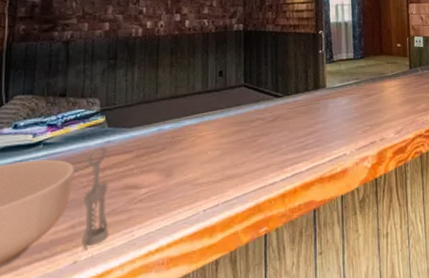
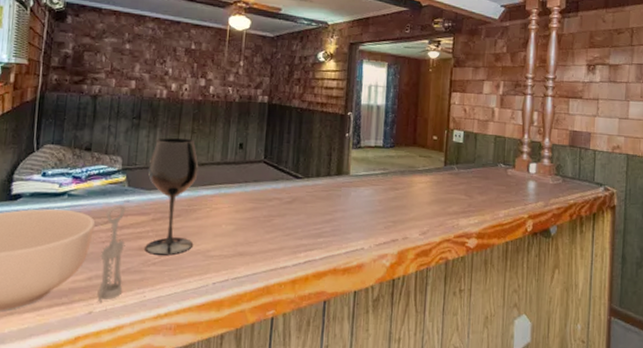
wineglass: none [129,72,180,191] -> present [145,137,199,255]

